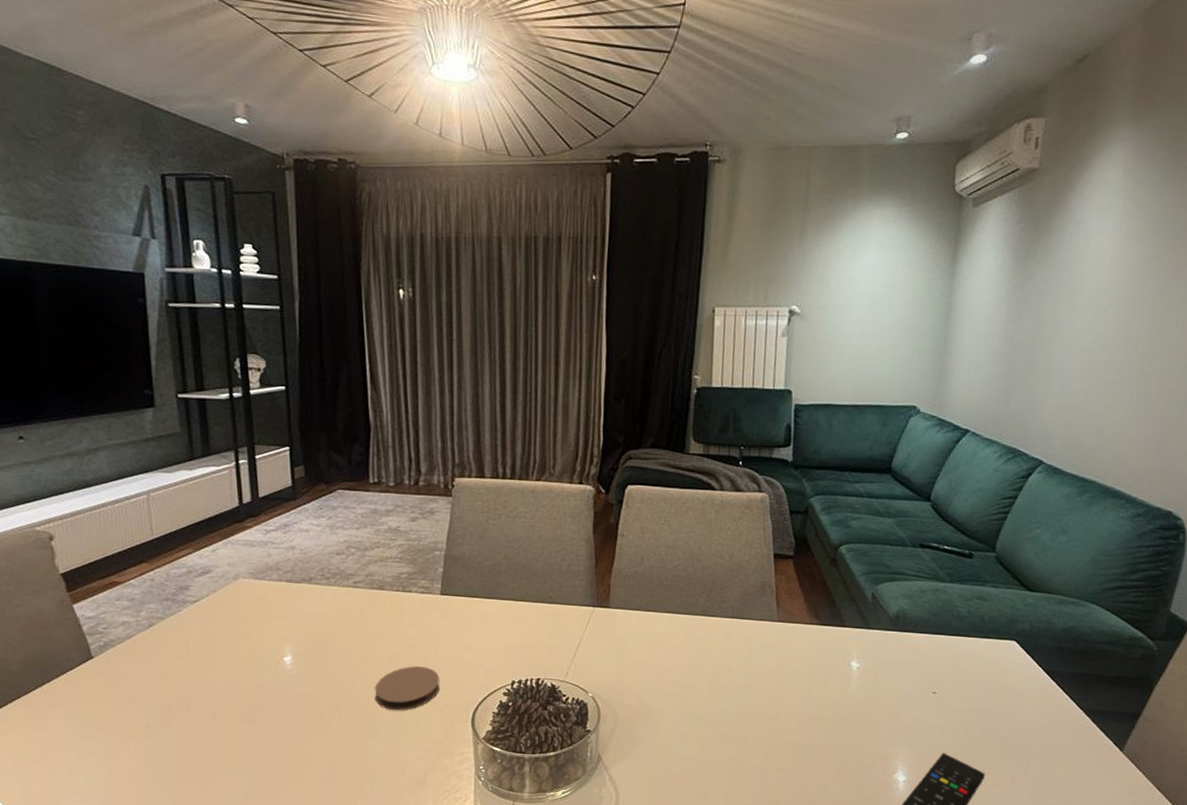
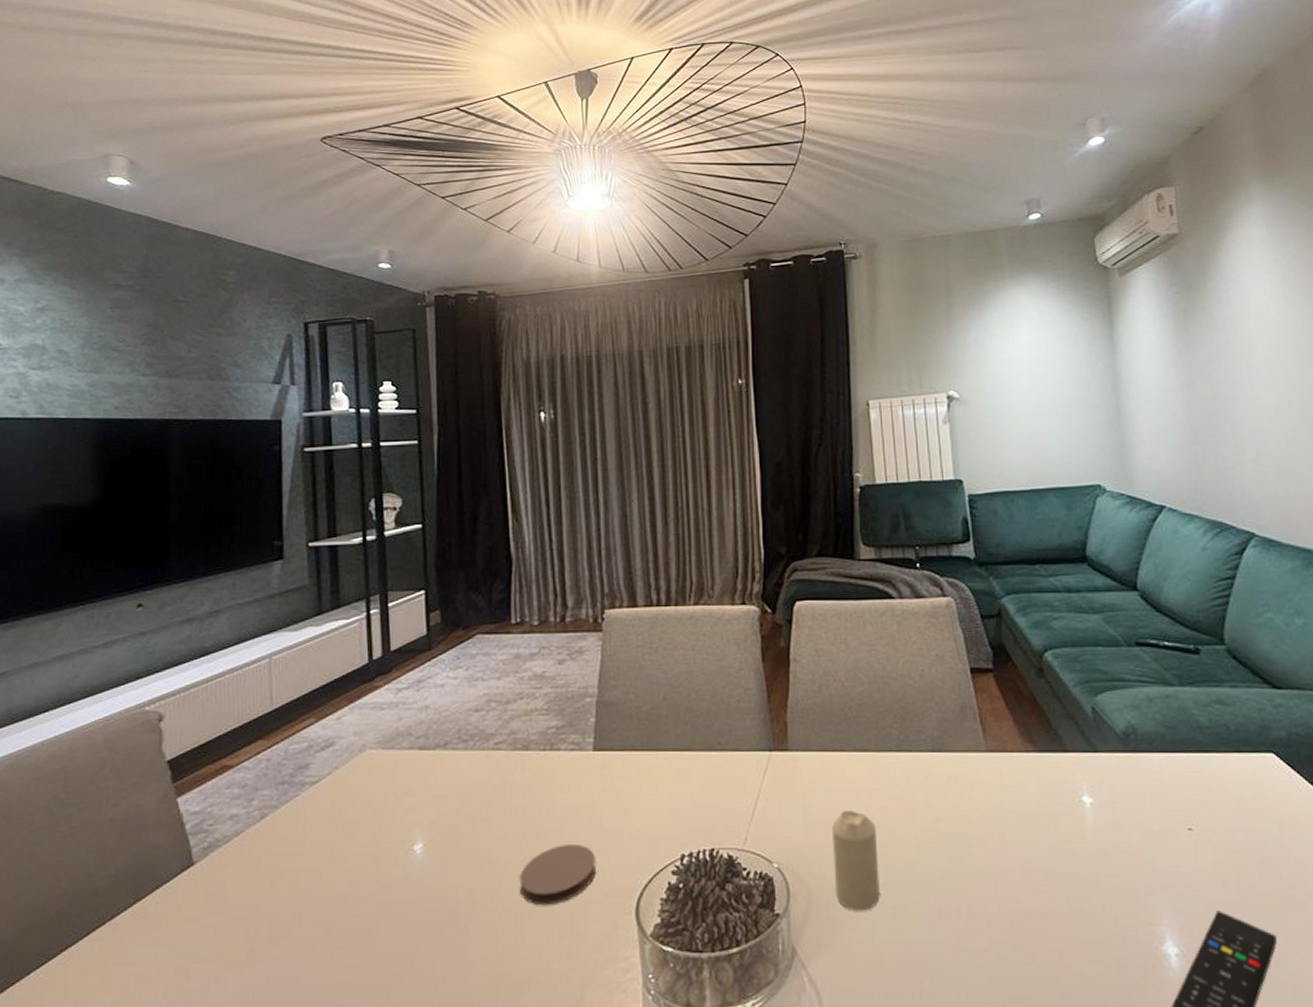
candle: none [638,658,677,733] -> present [832,811,880,911]

